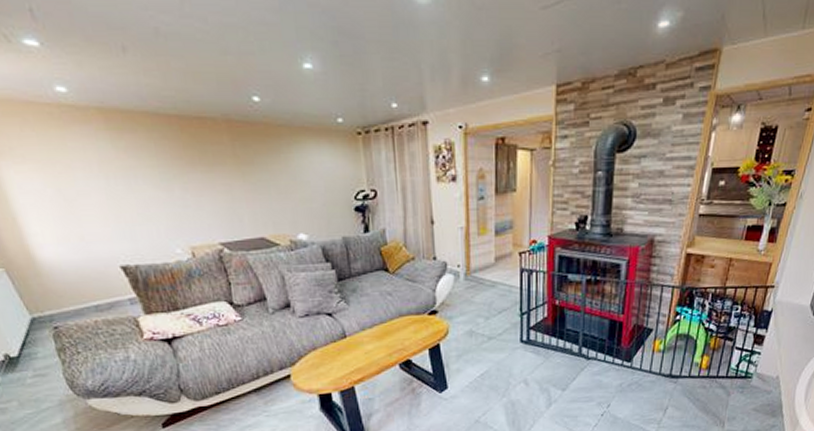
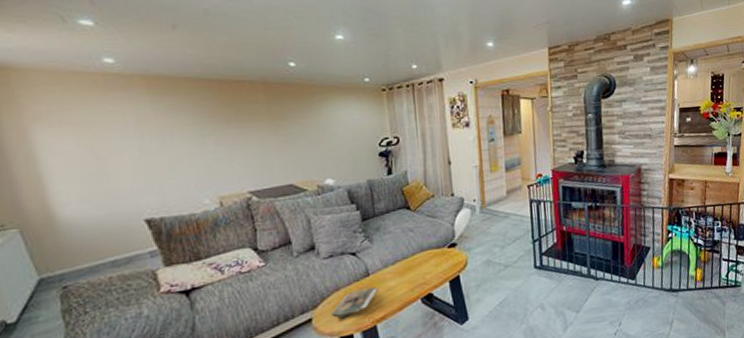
magazine: none [309,349,356,377] -> present [331,287,378,319]

